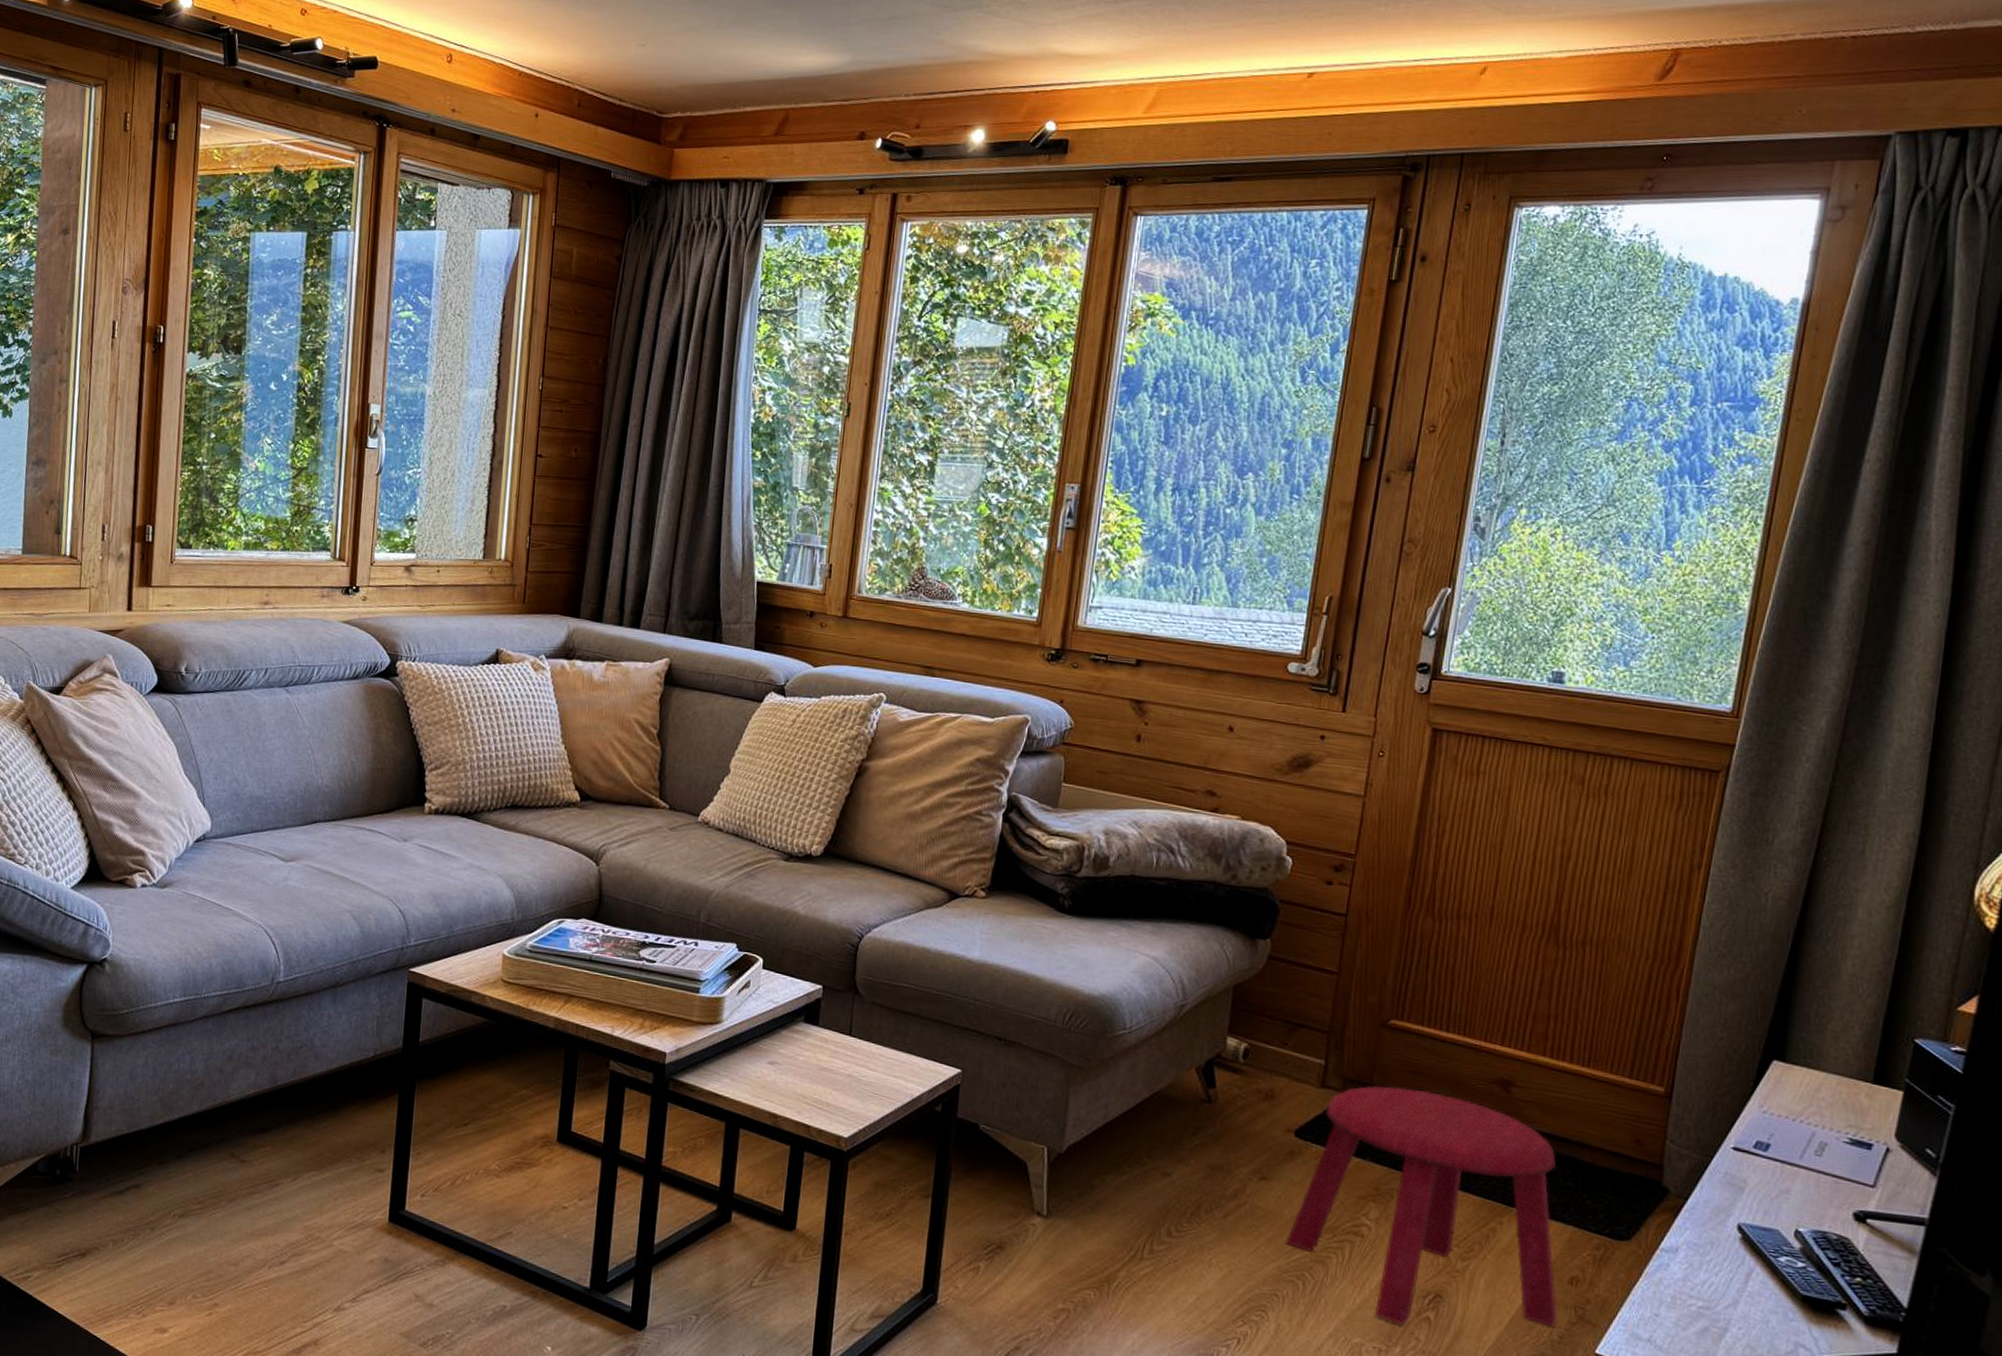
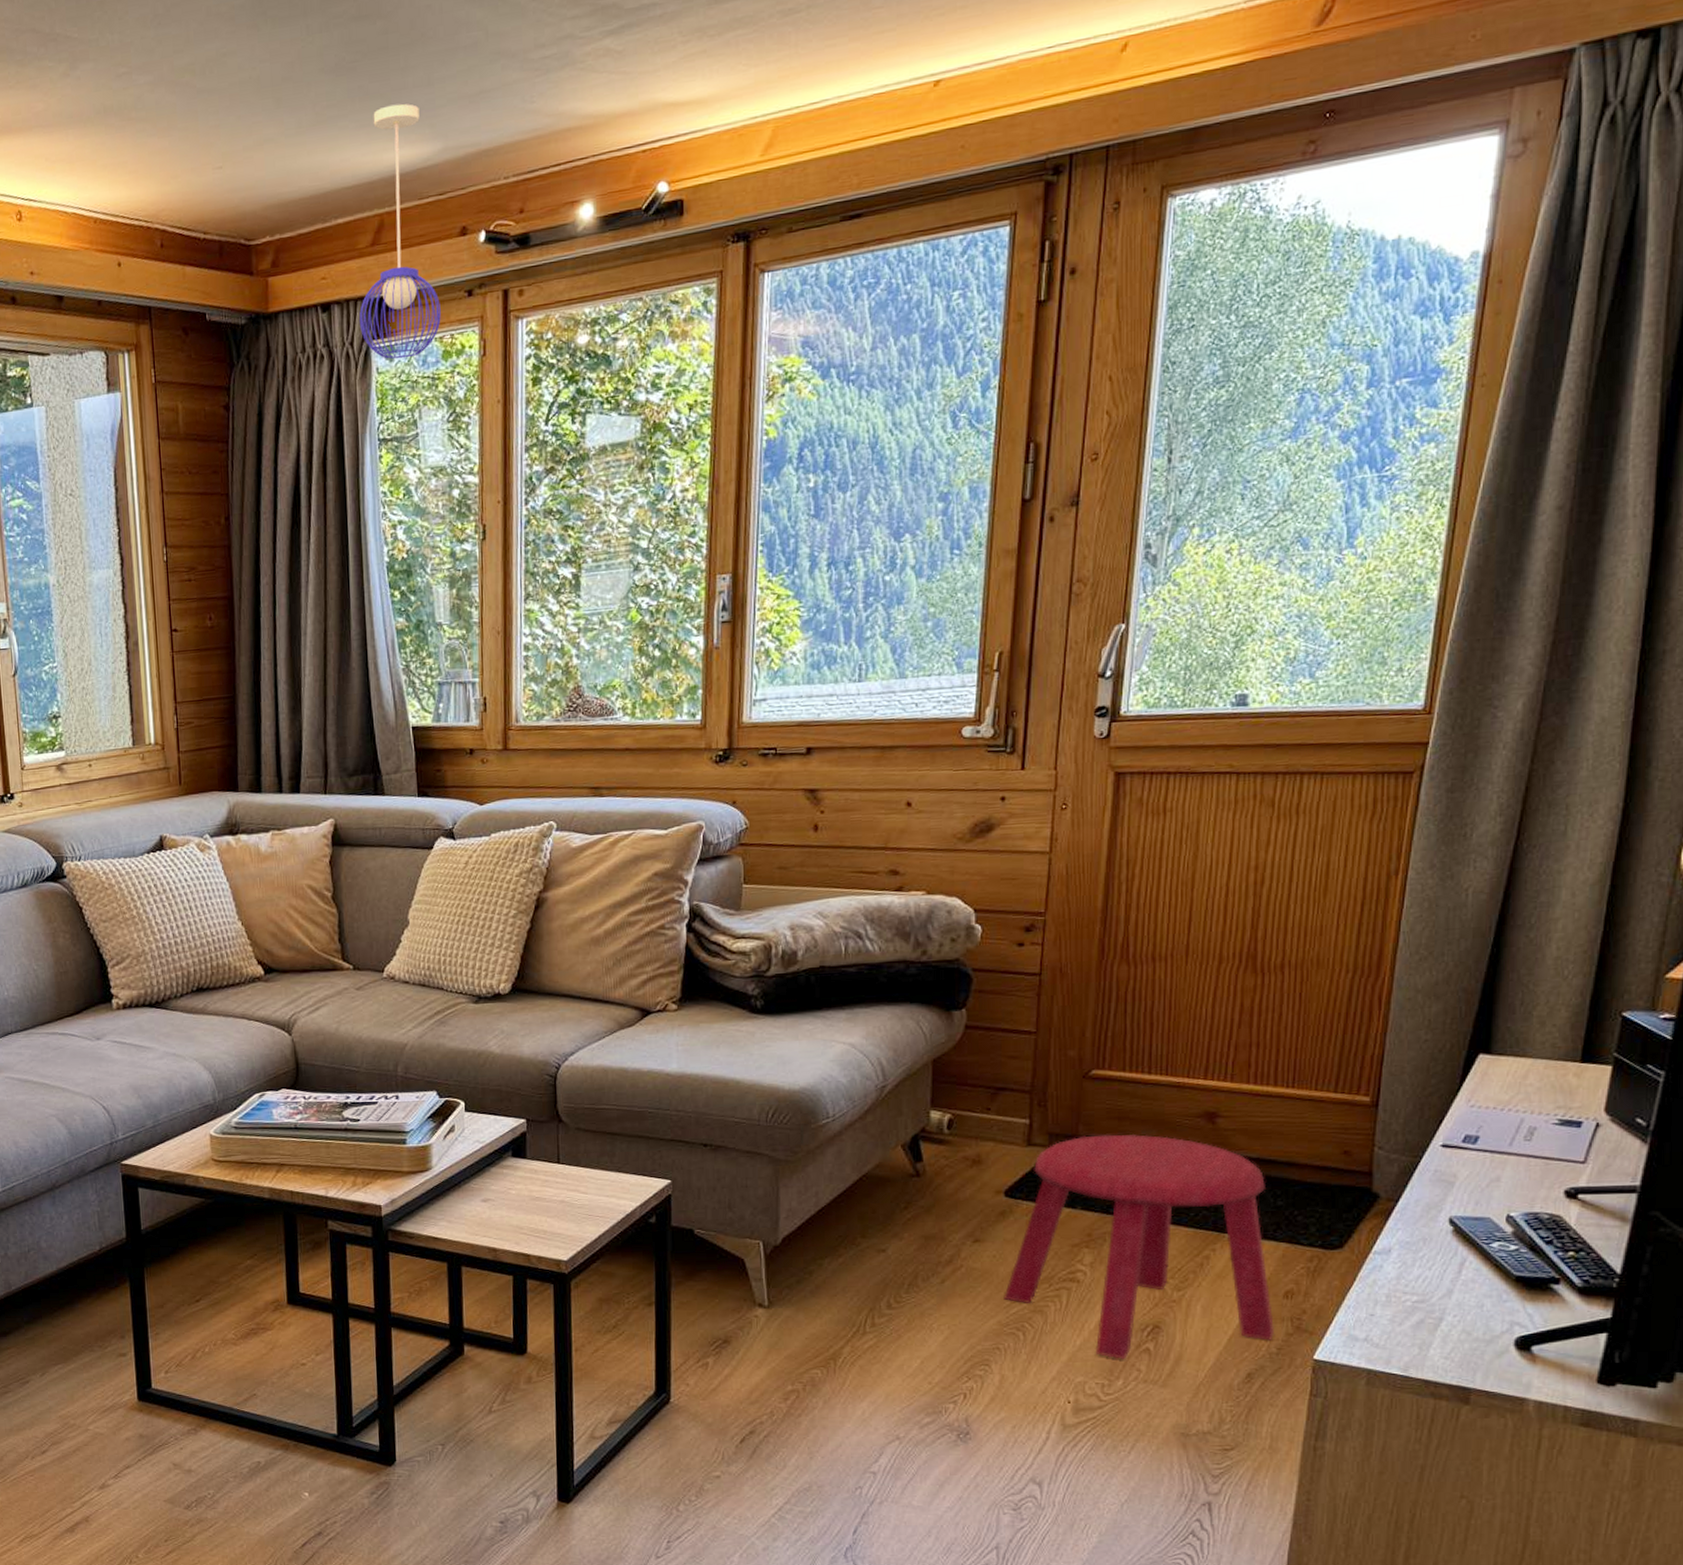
pendant light: none [754,16,834,240] -> present [359,103,441,359]

